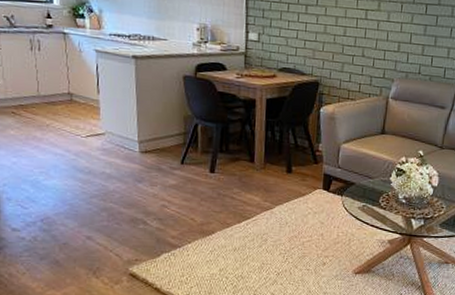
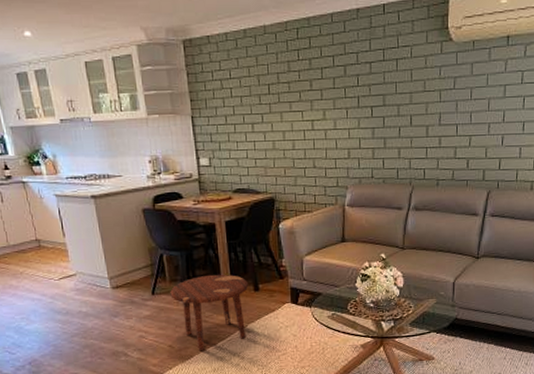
side table: none [200,150,282,228] -> present [170,274,249,351]

